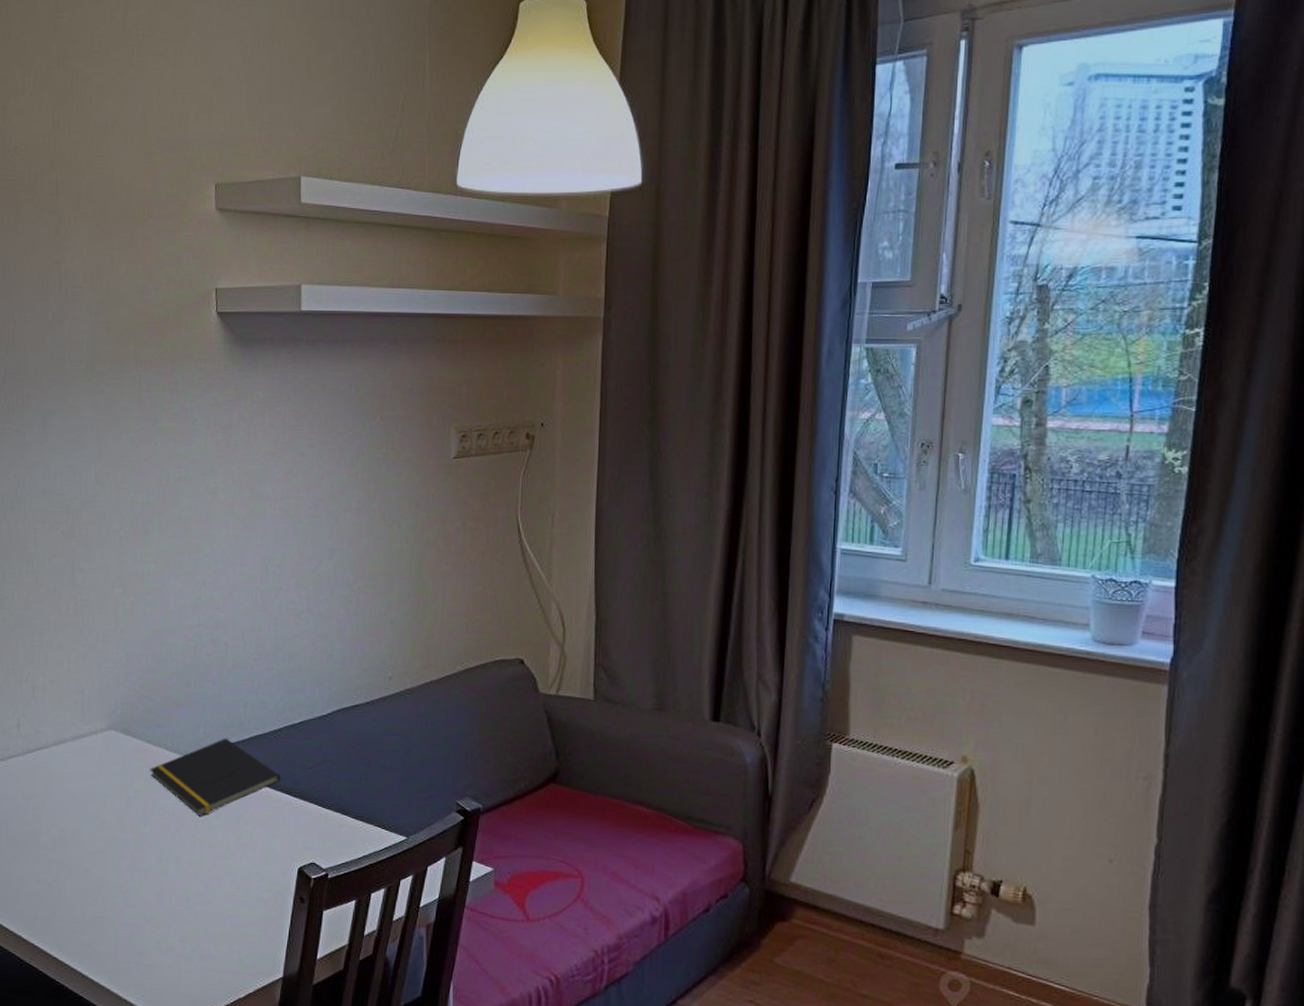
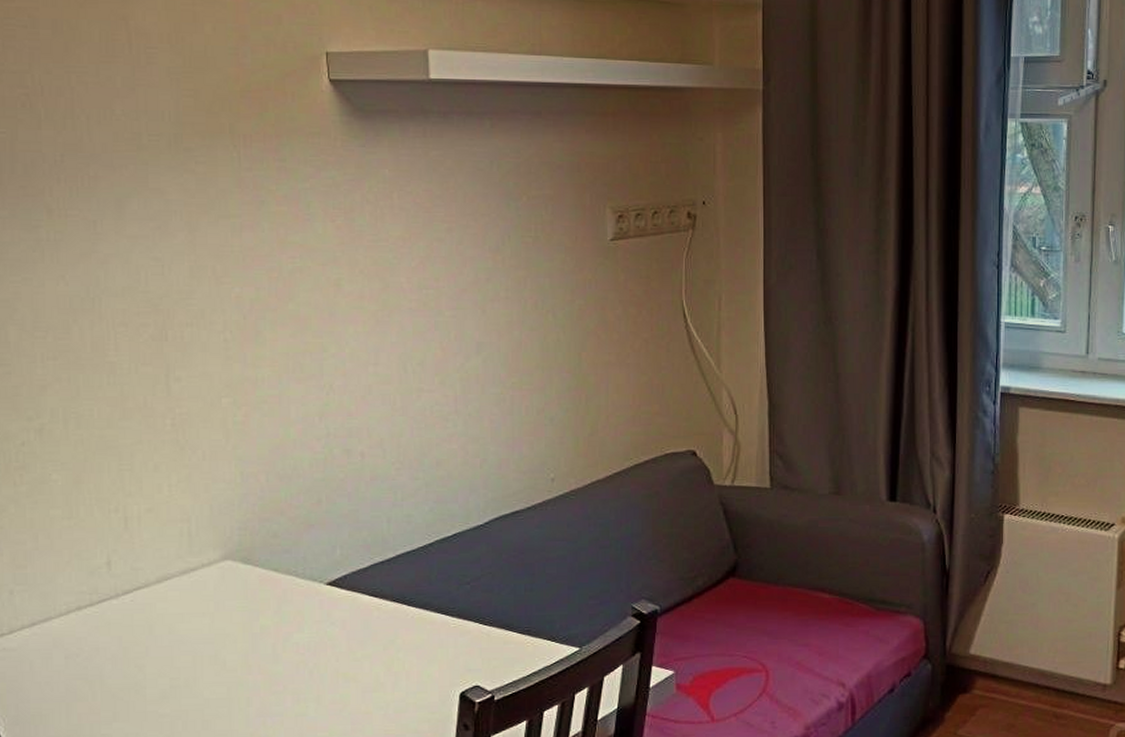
notepad: present [149,738,281,816] -> none [278,558,435,648]

